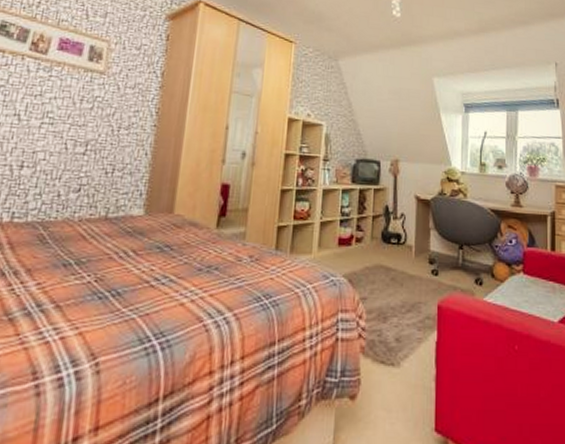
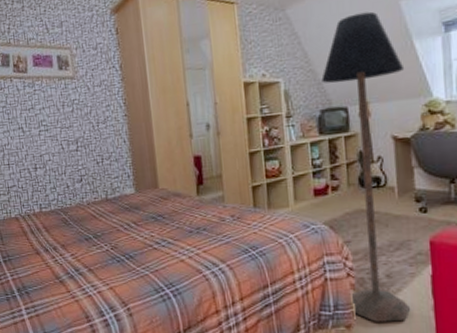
floor lamp: none [358,79,432,393] -> present [321,11,410,322]

